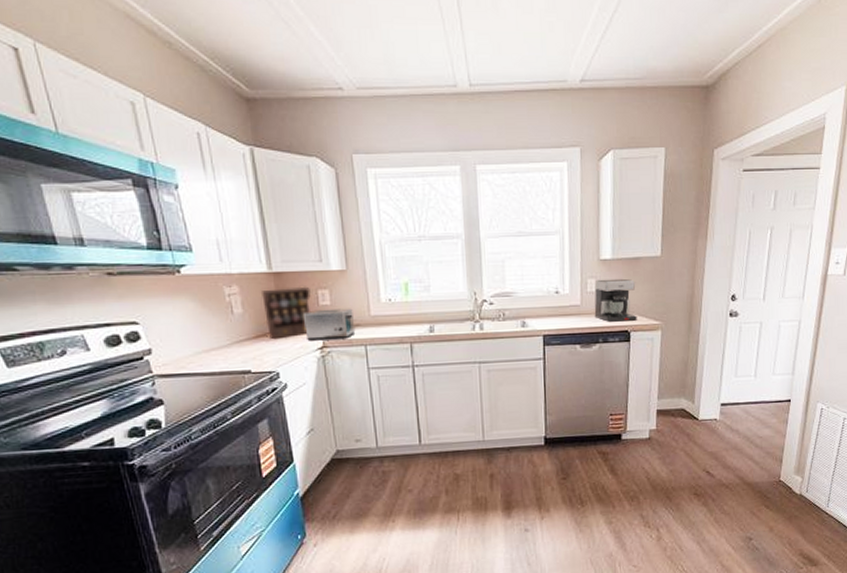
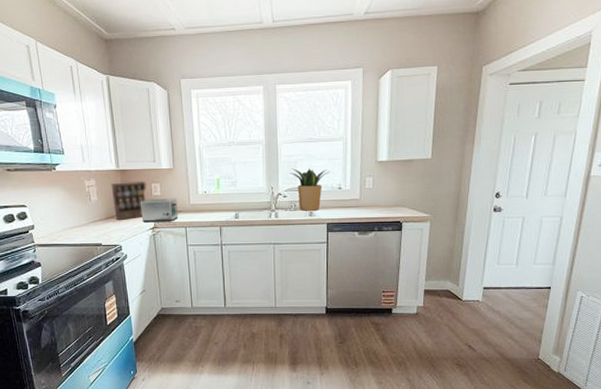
potted plant: none [496,268,546,321] -> present [290,168,331,211]
coffee maker: present [594,278,637,323] -> none [371,177,409,215]

